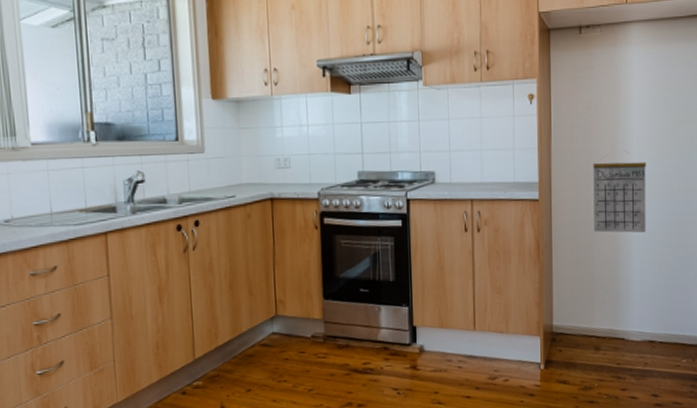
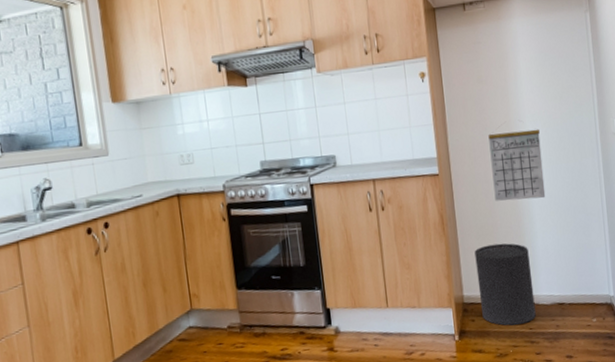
trash can: none [568,275,625,359] -> present [474,243,536,326]

